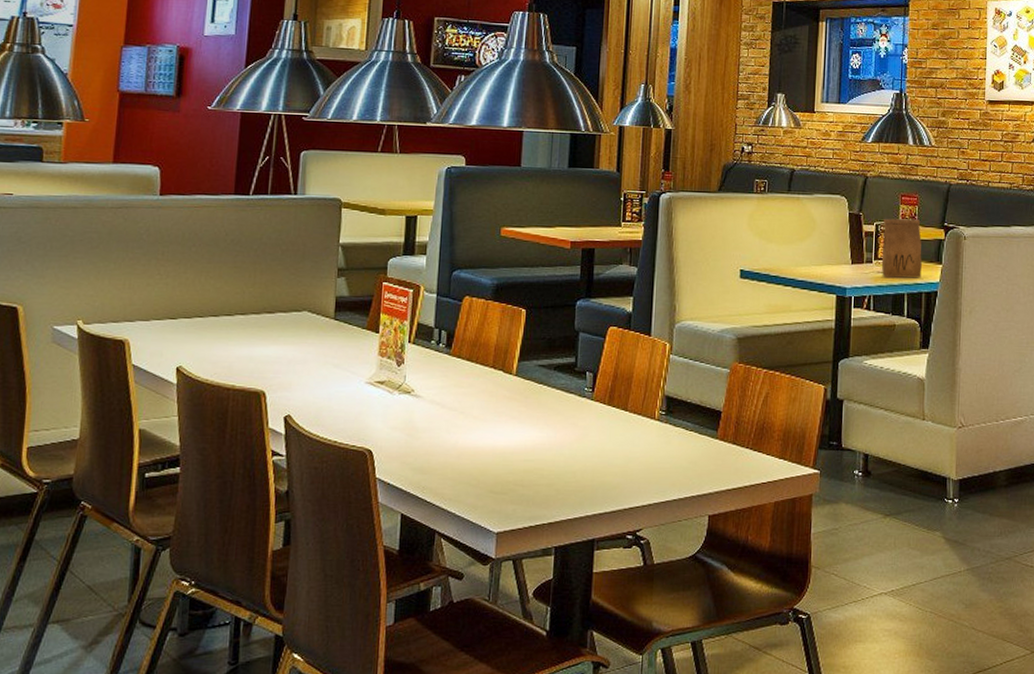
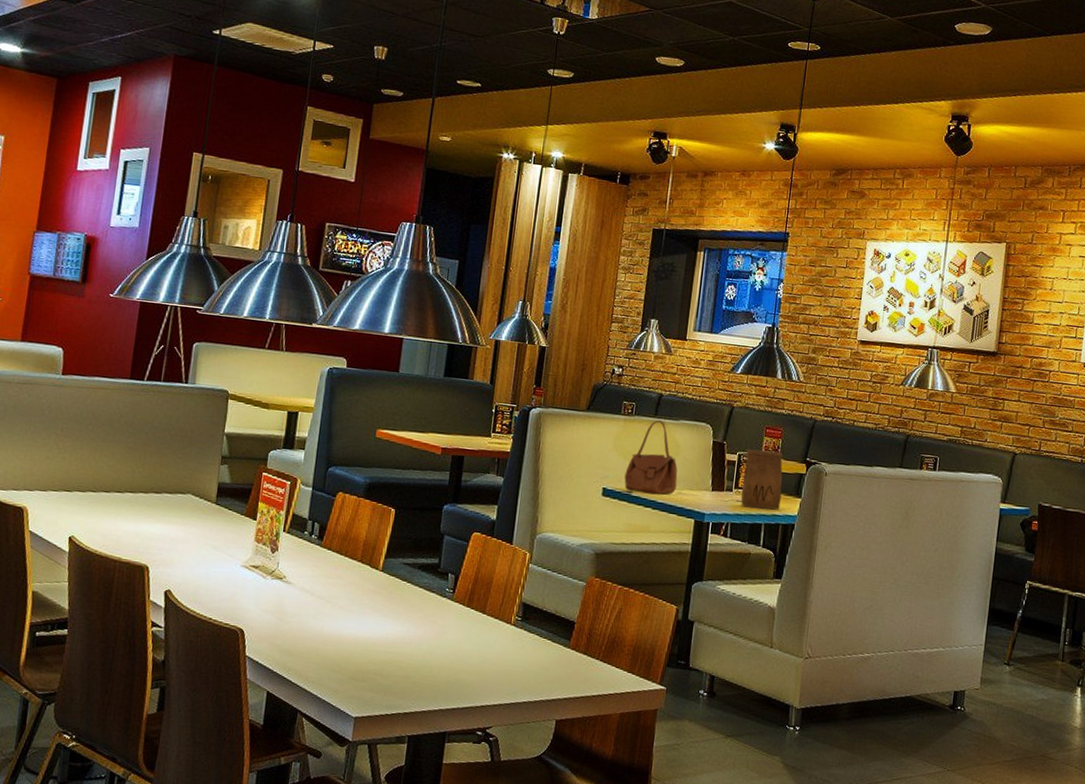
handbag: none [761,195,816,273] -> present [624,419,678,496]

